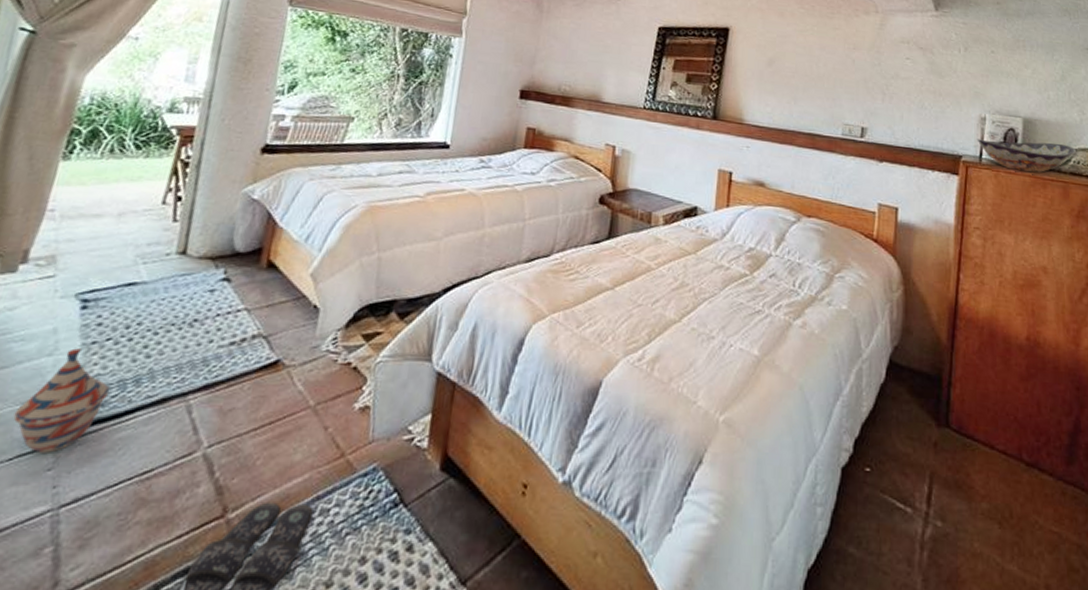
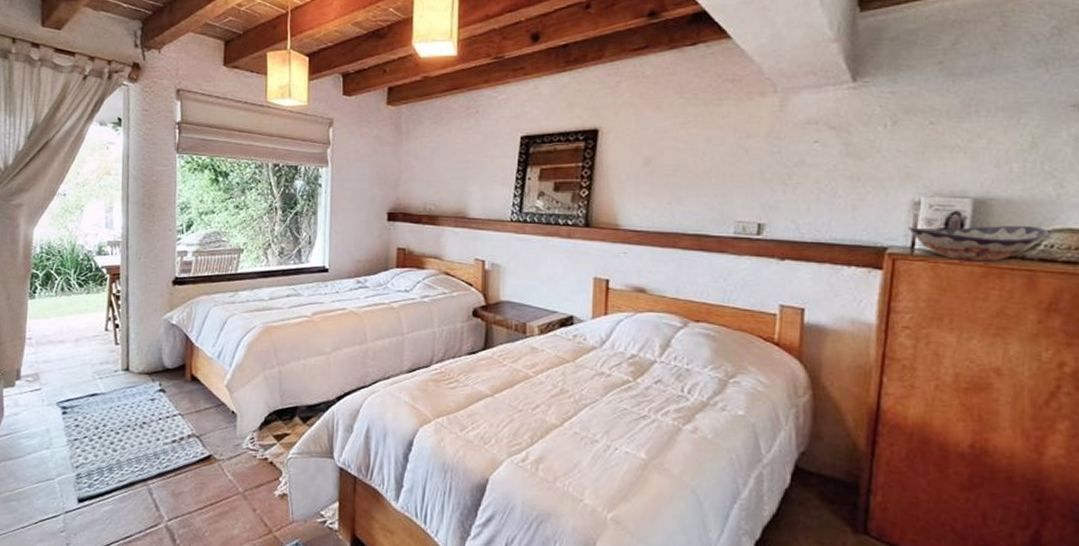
woven basket: present [13,348,111,453] -> none [32,443,93,520]

